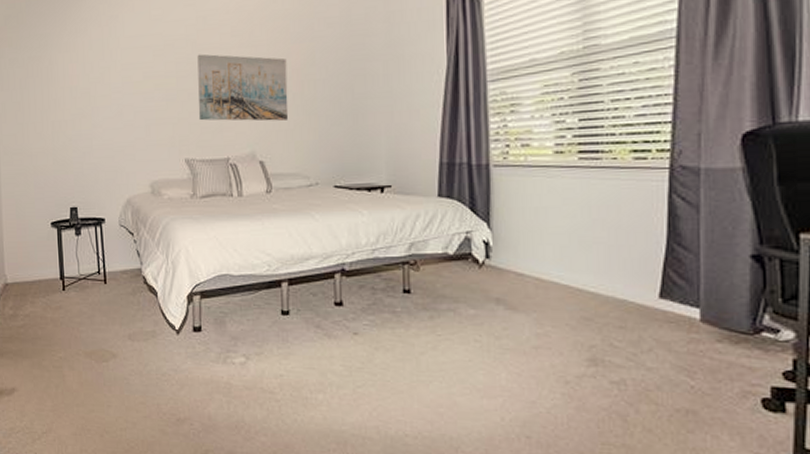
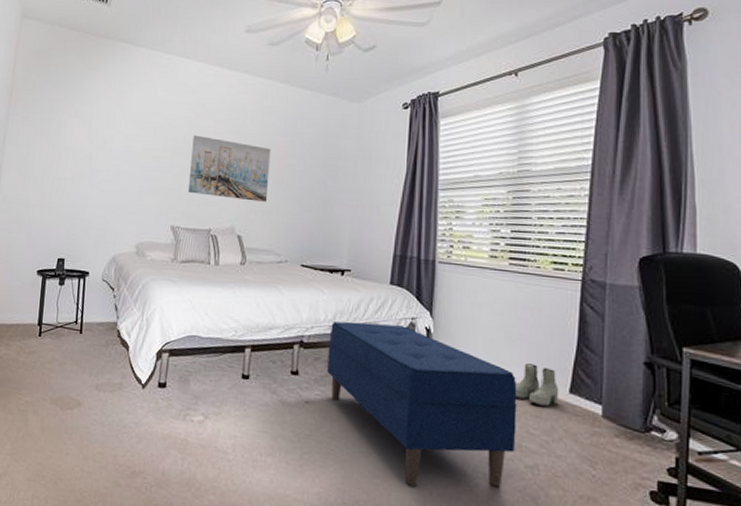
bench: none [373,242,598,412] -> present [327,321,517,488]
boots: none [594,270,647,315] -> present [515,363,559,406]

